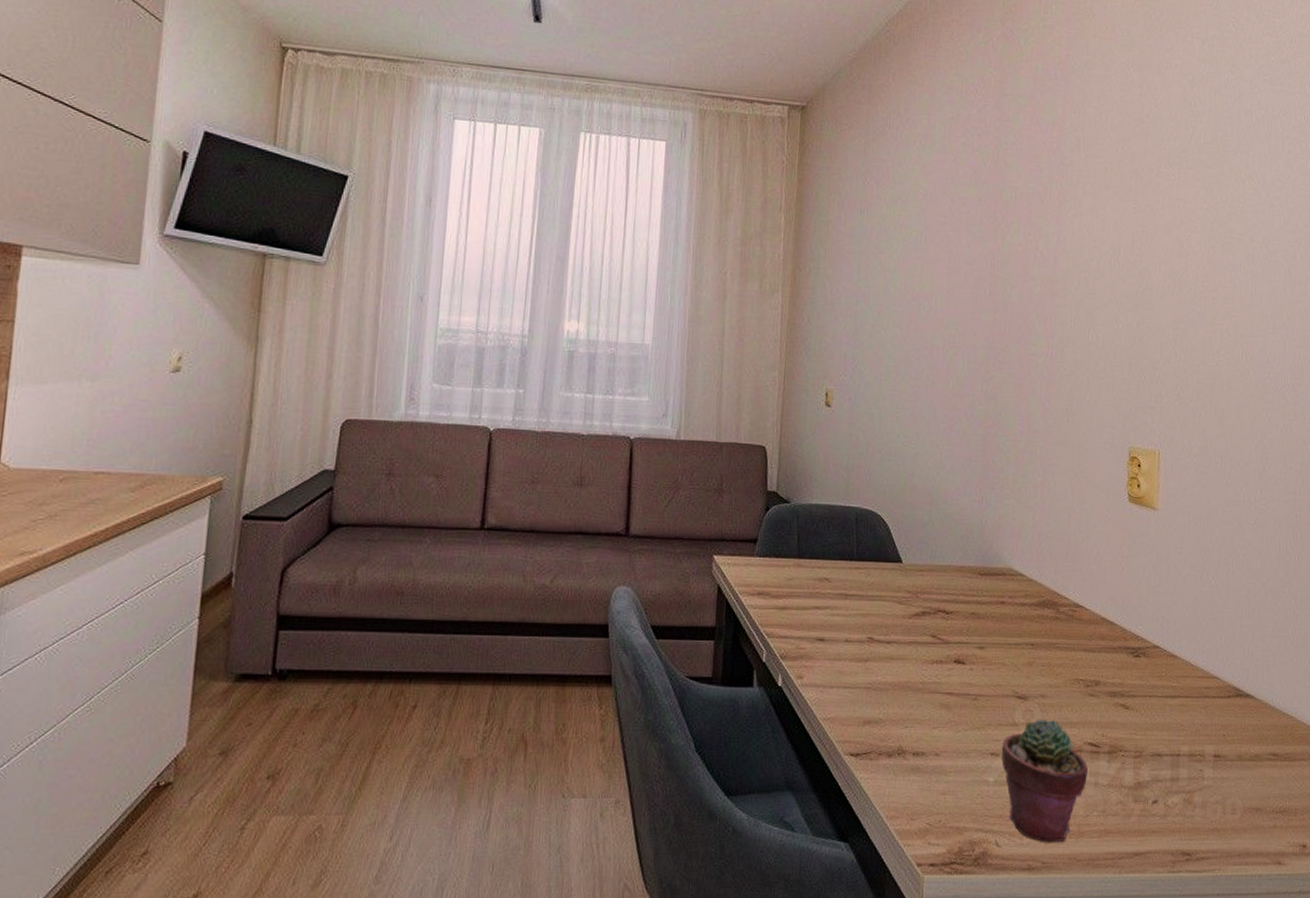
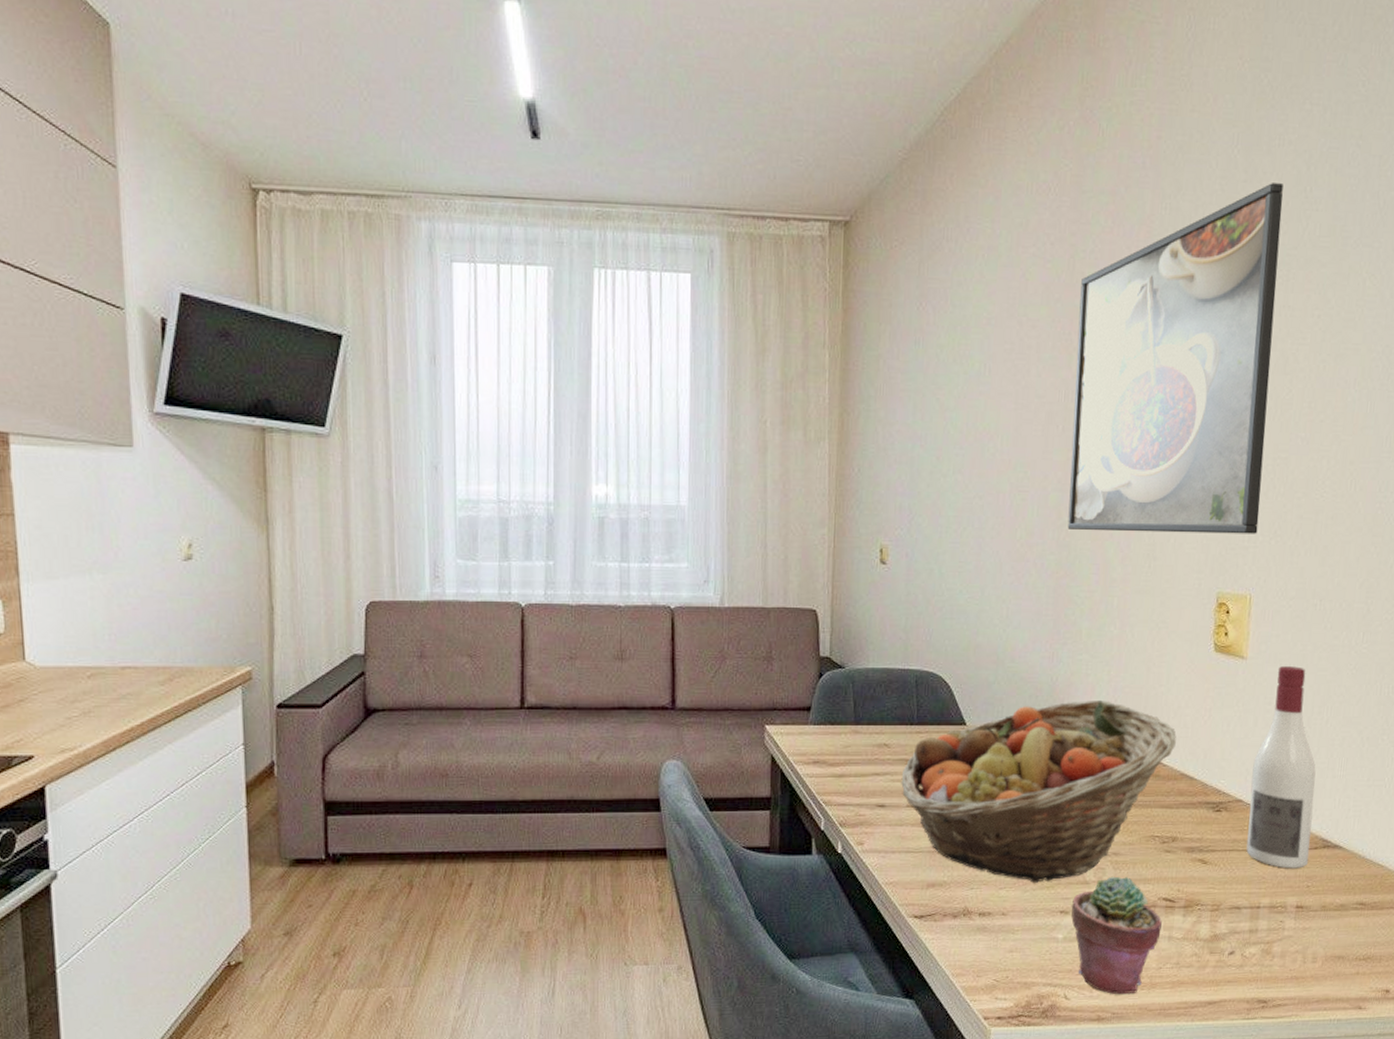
fruit basket: none [840,543,1097,723] -> present [901,701,1176,883]
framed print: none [994,97,1173,396] -> present [1067,183,1283,534]
wine bottle: none [1165,518,1225,717] -> present [1246,666,1316,869]

